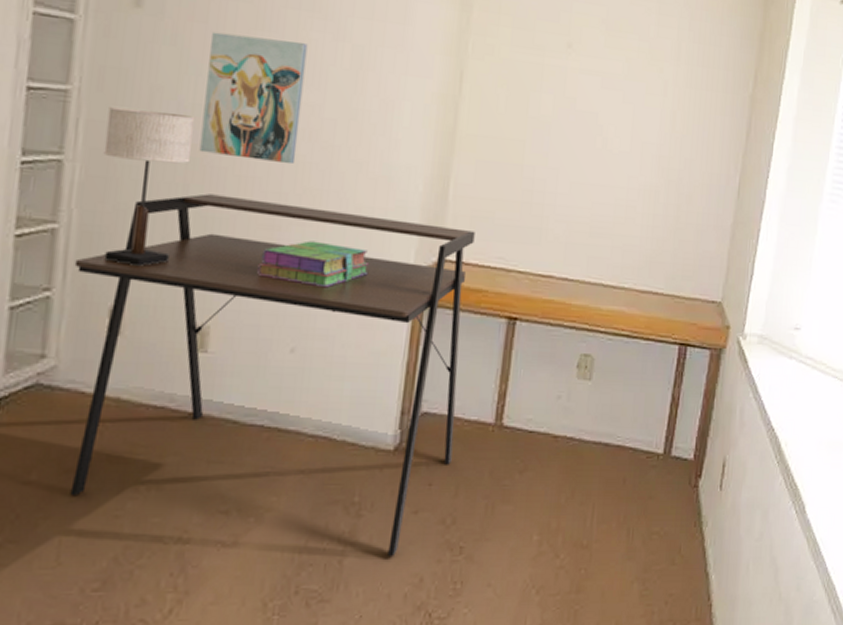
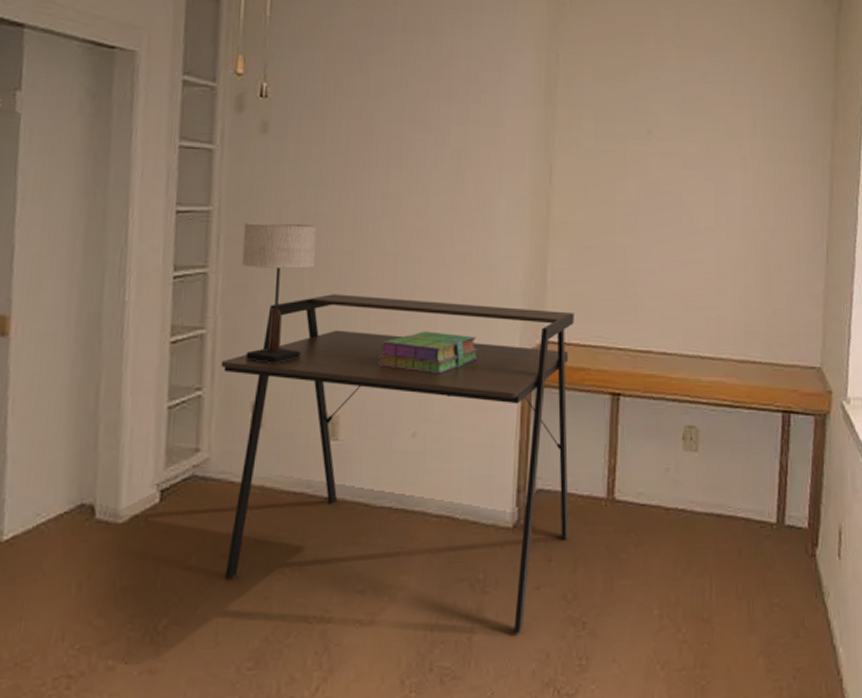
wall art: present [199,31,308,165] -> none [322,149,411,262]

